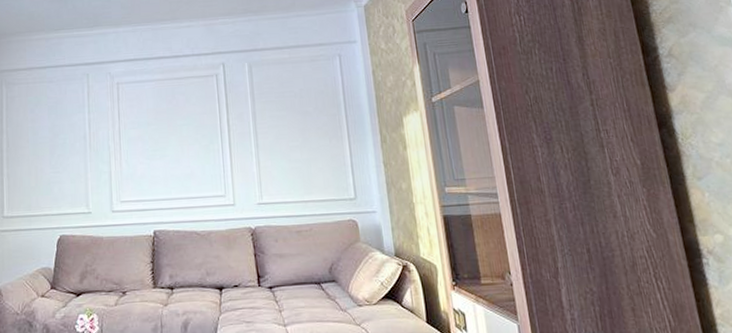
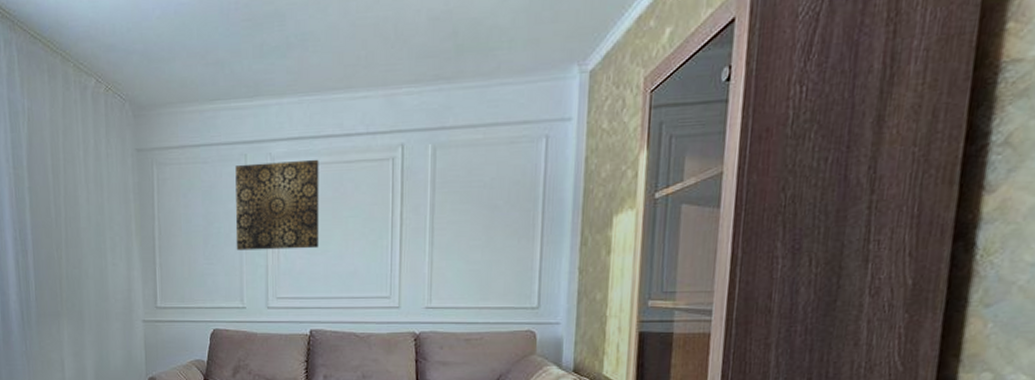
wall art: none [79,77,158,159] -> present [235,159,319,251]

